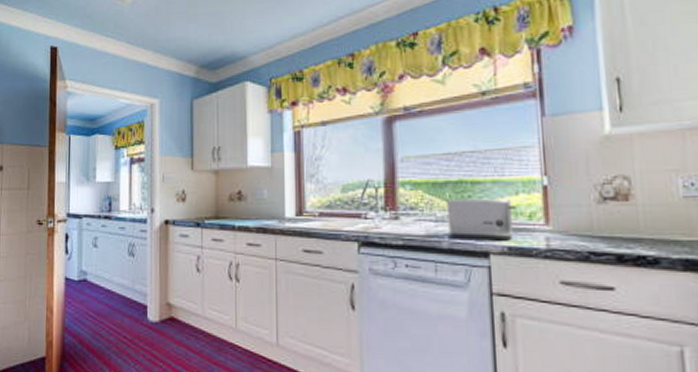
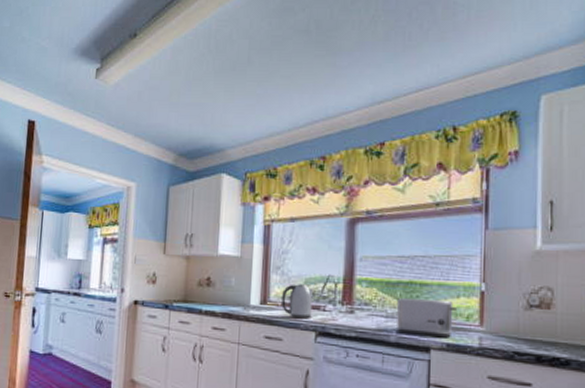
kettle: none [319,191,352,229] -> present [282,284,313,319]

